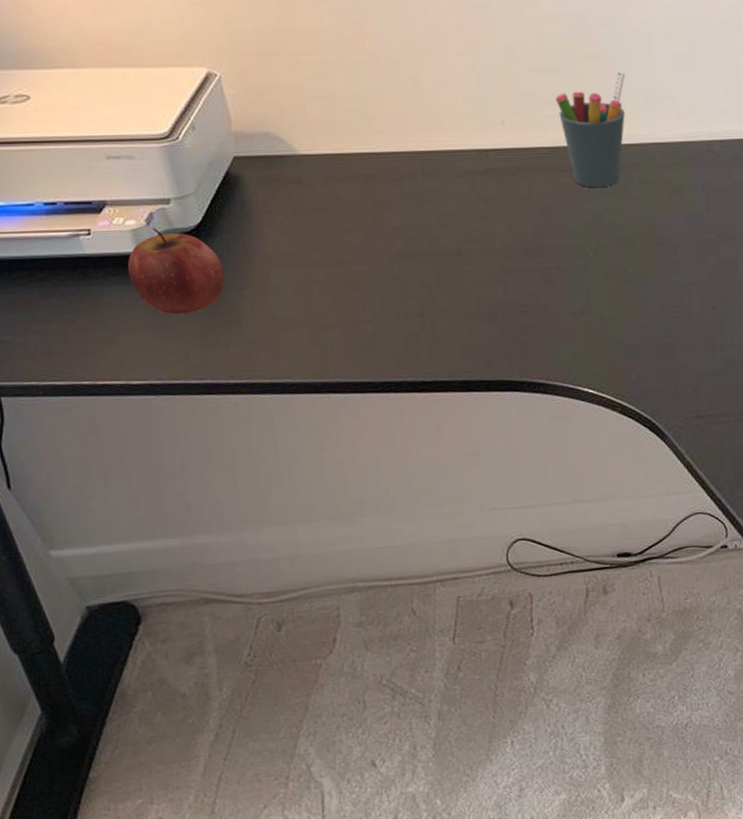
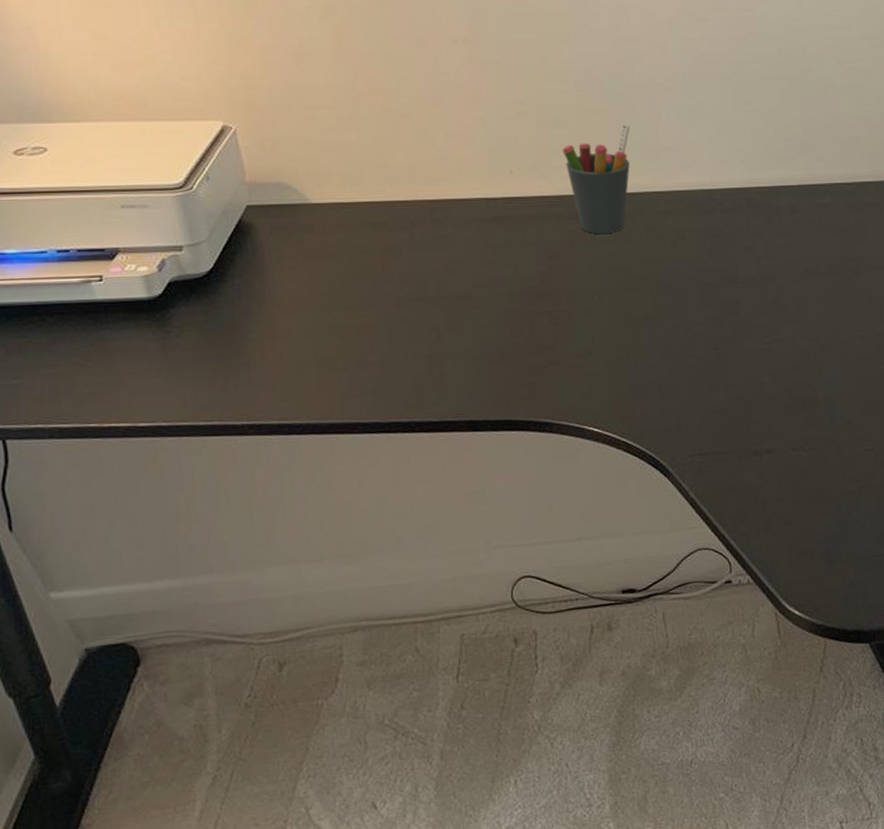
apple: present [128,227,225,315] -> none [138,273,235,358]

